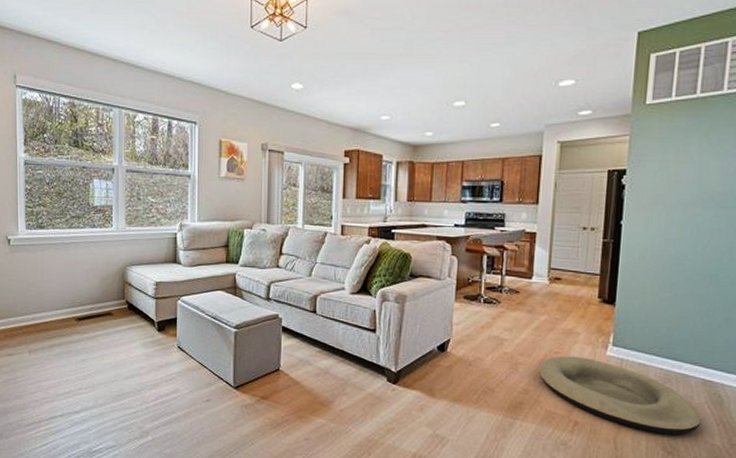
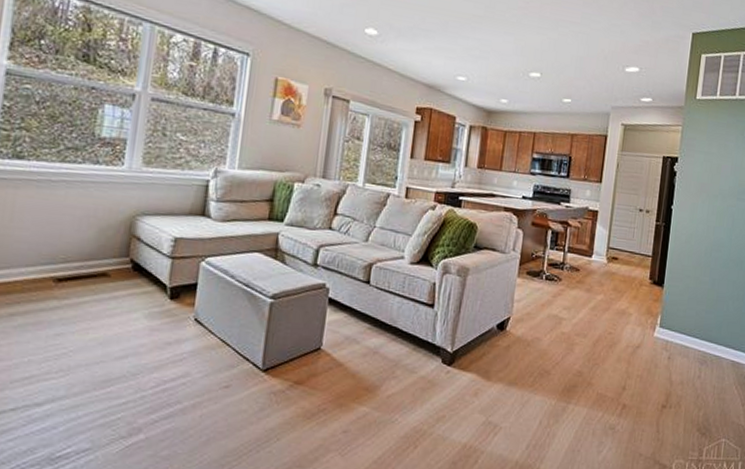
dog bed: present [539,356,701,435] -> none [593,336,730,416]

